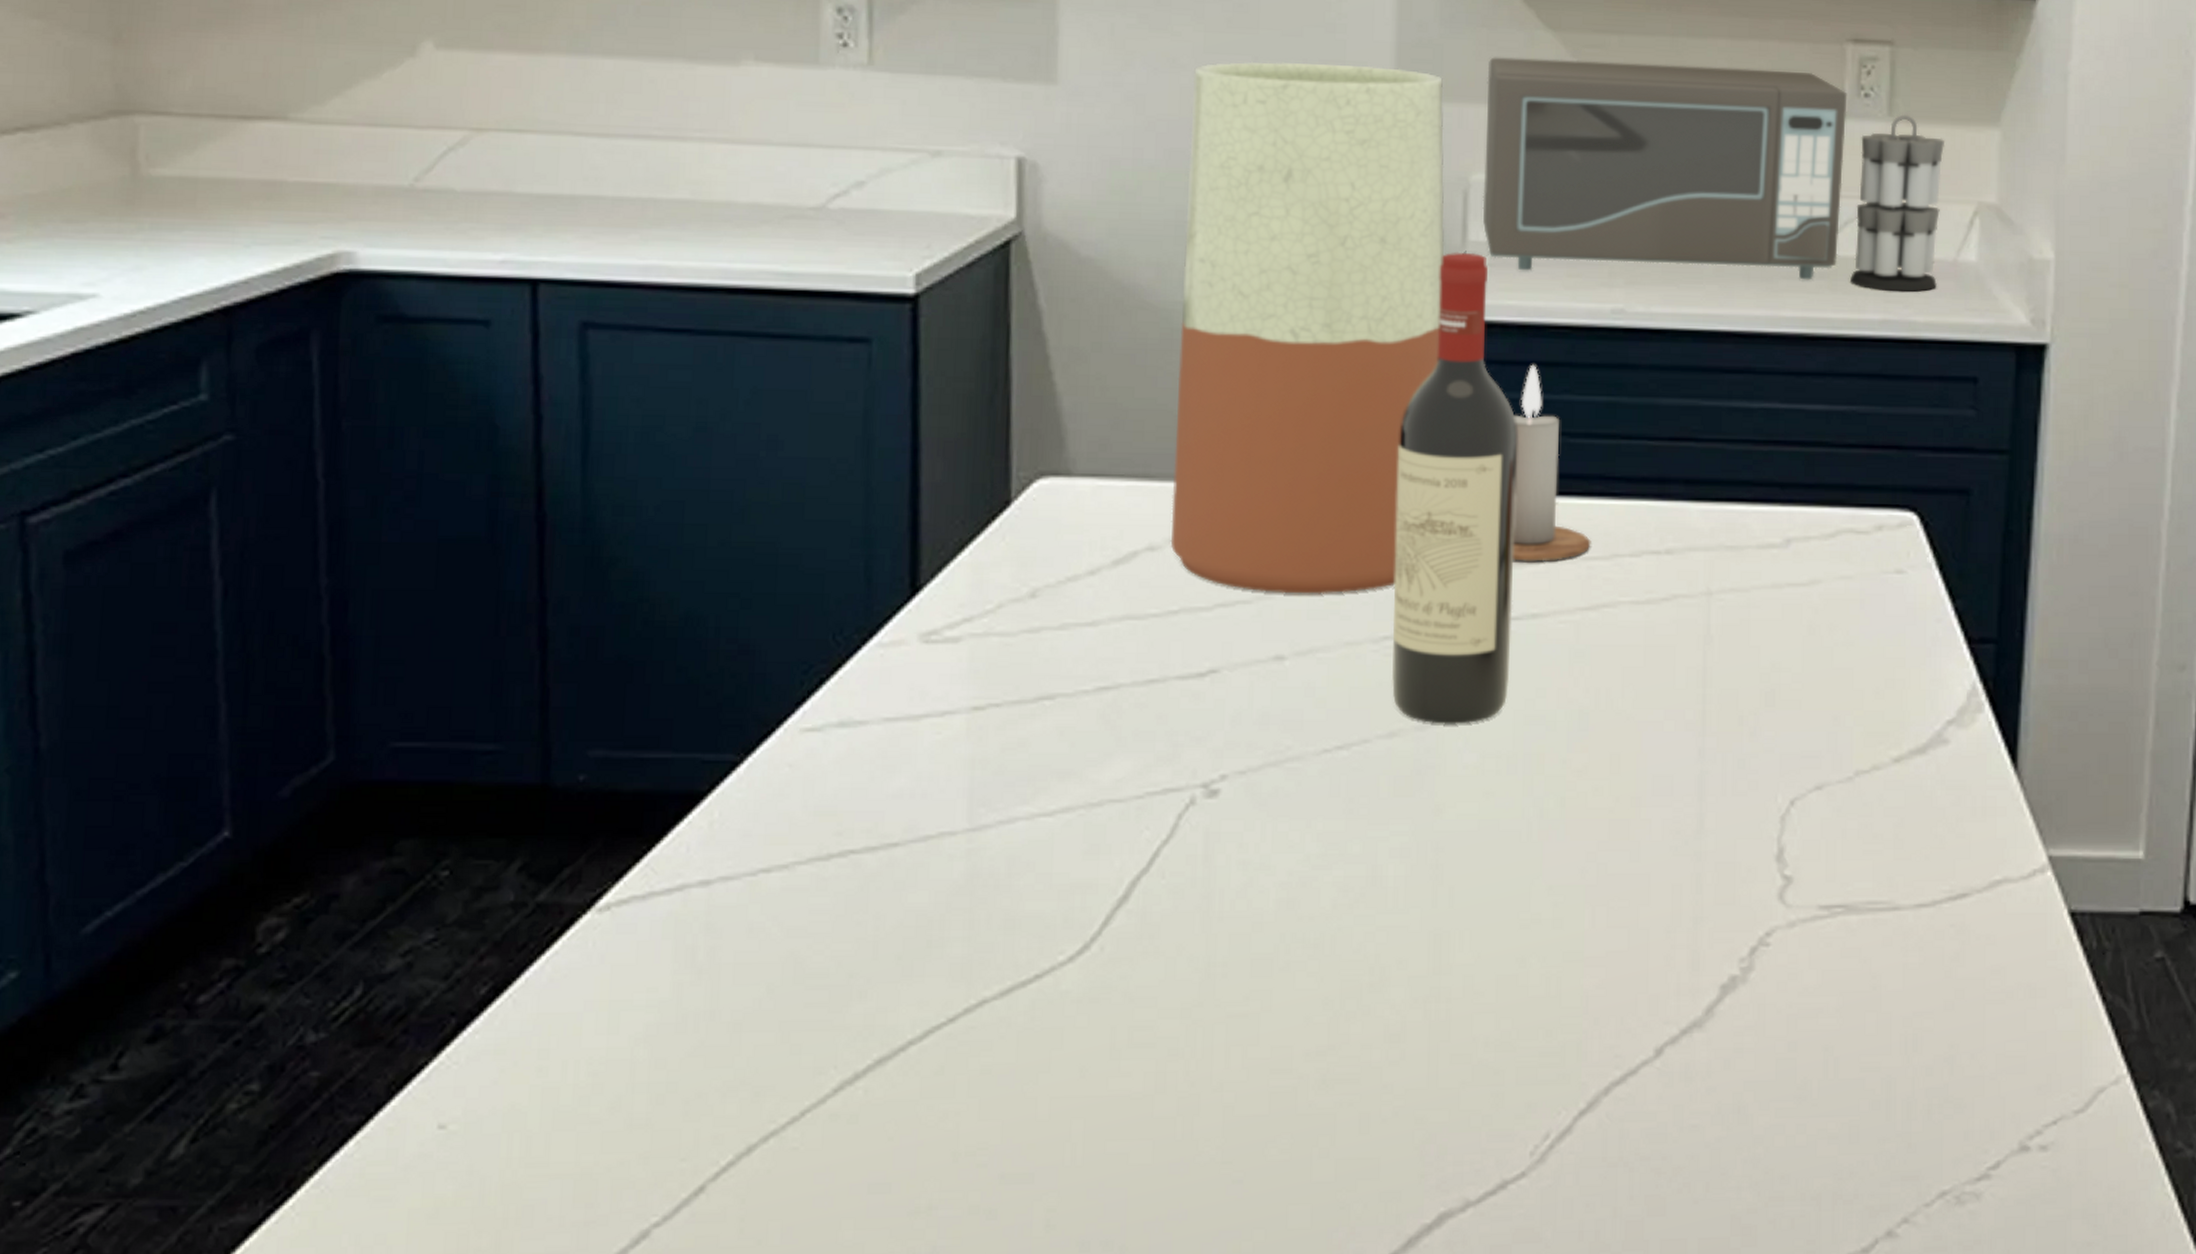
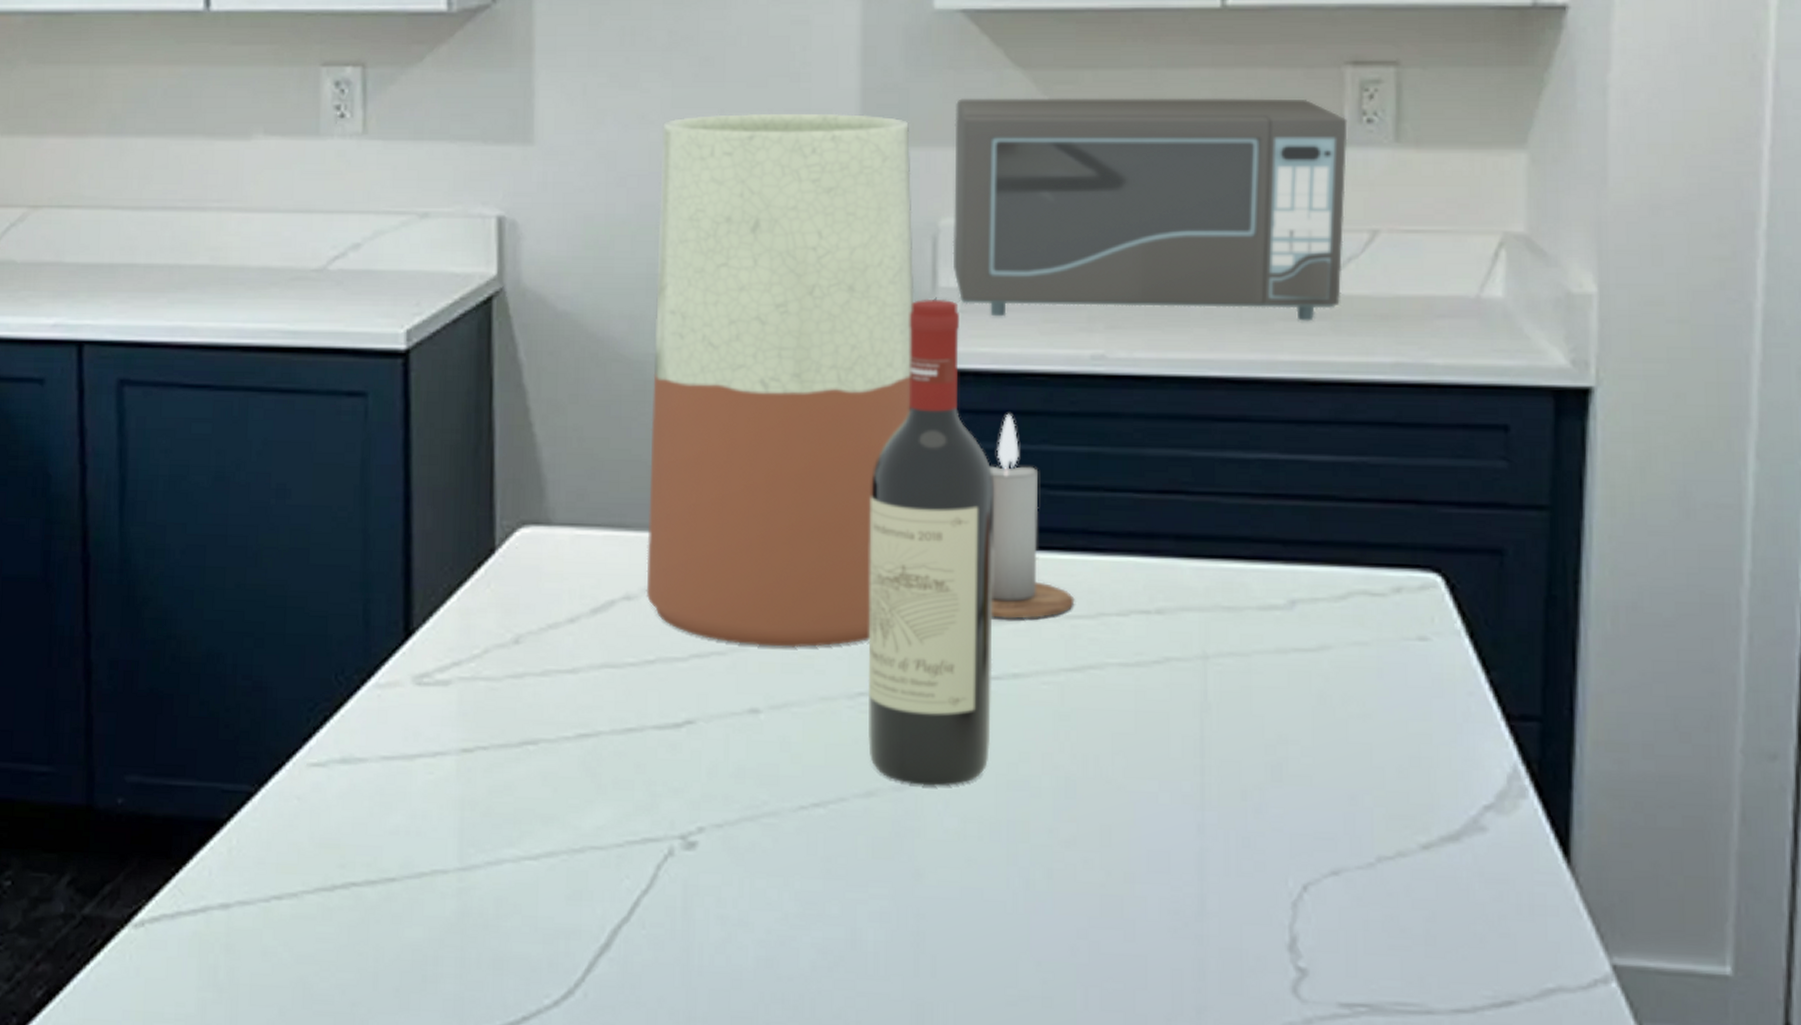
spice rack: present [1850,114,1944,291] -> none [1356,140,1461,332]

